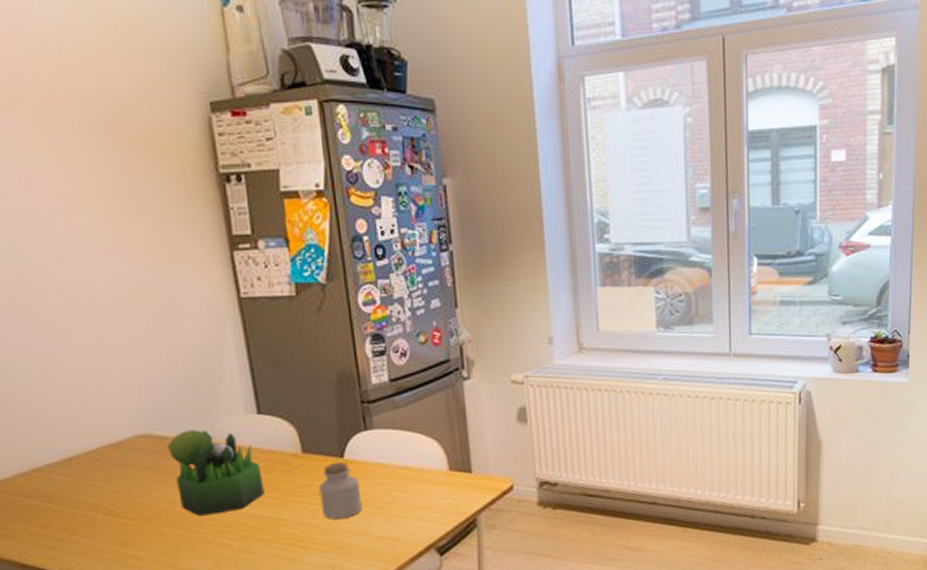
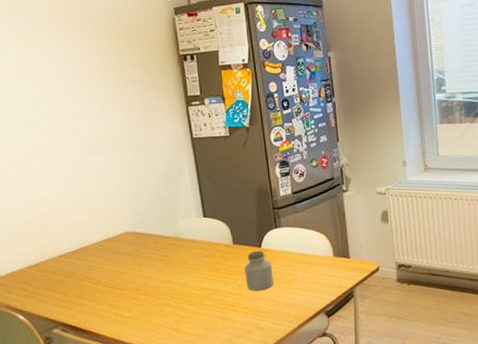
plant: present [167,429,265,516] -> none [145,228,208,288]

